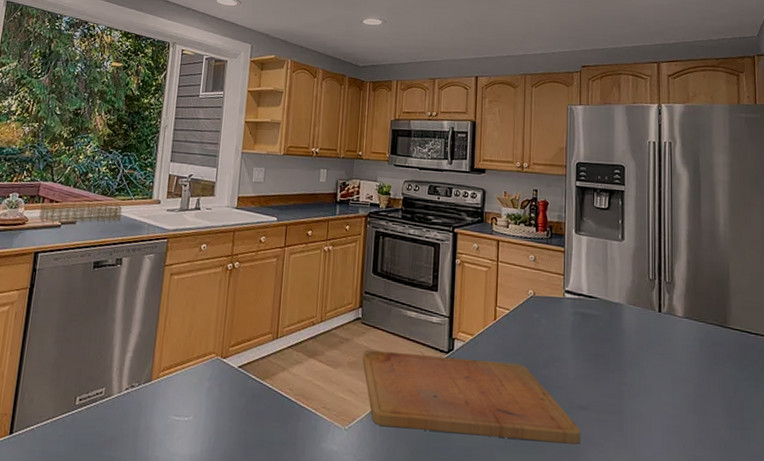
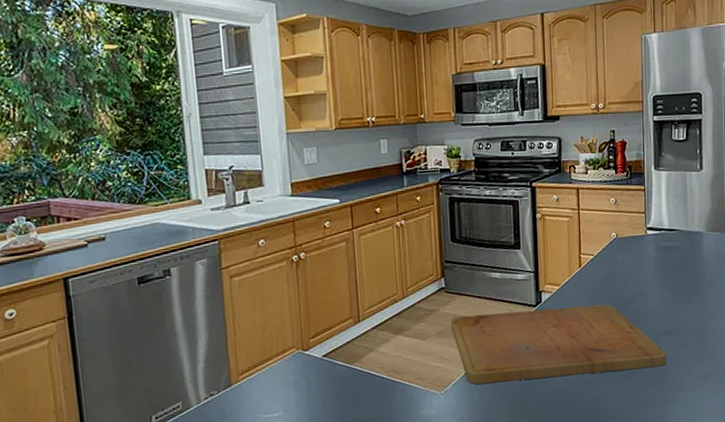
dish rack: present [38,202,122,224] -> none [56,210,158,245]

